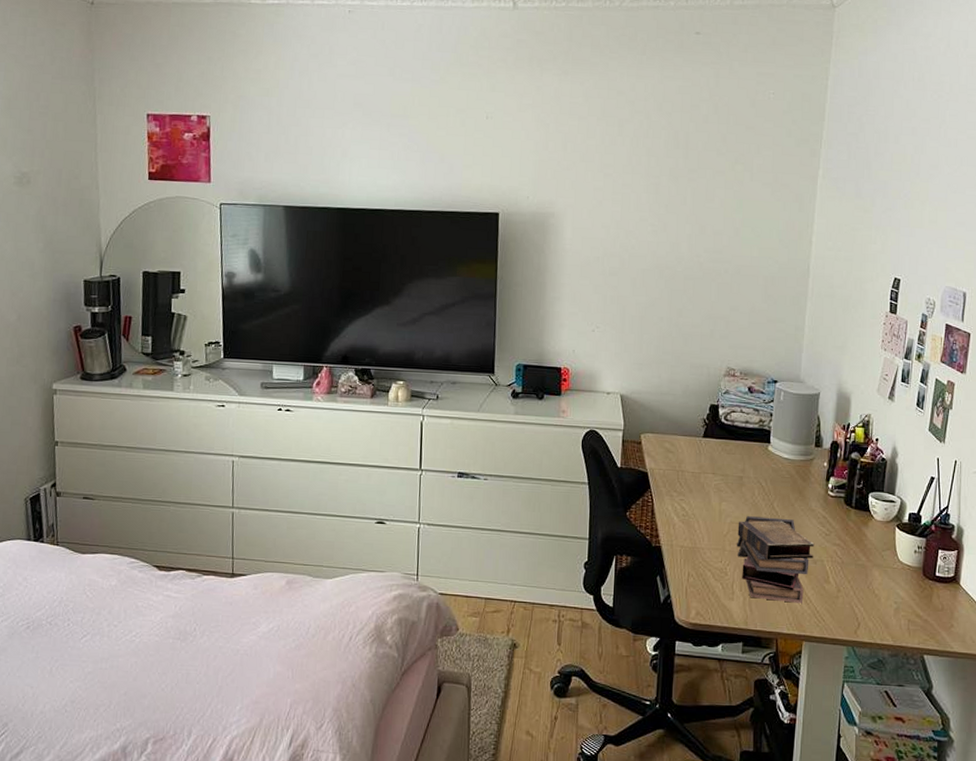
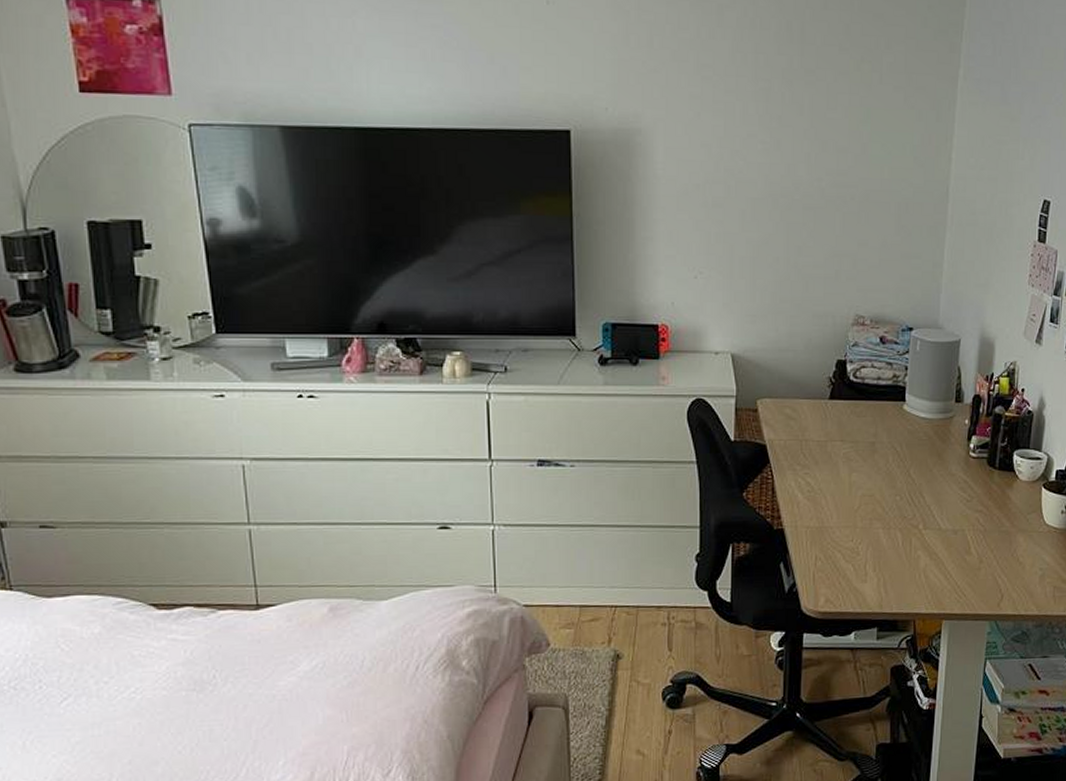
book: present [737,516,815,603] -> none [870,486,955,580]

